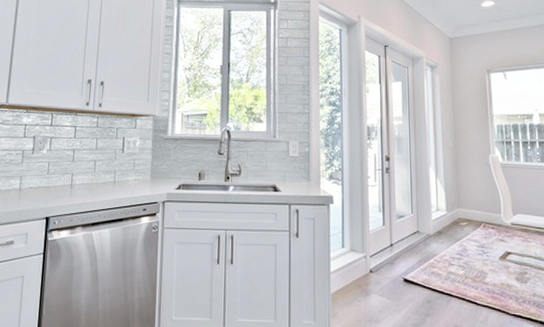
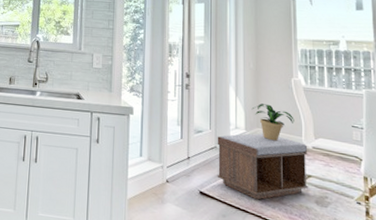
bench: none [419,214,509,282] -> present [217,133,309,200]
potted plant: none [452,183,493,220] -> present [251,103,294,141]

